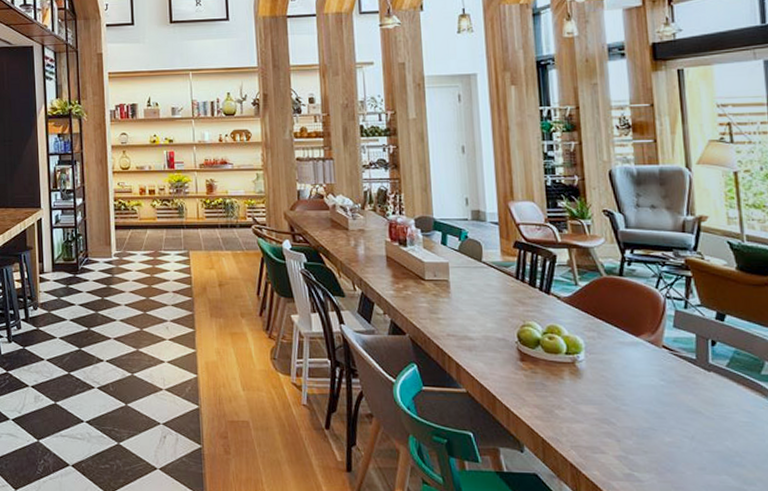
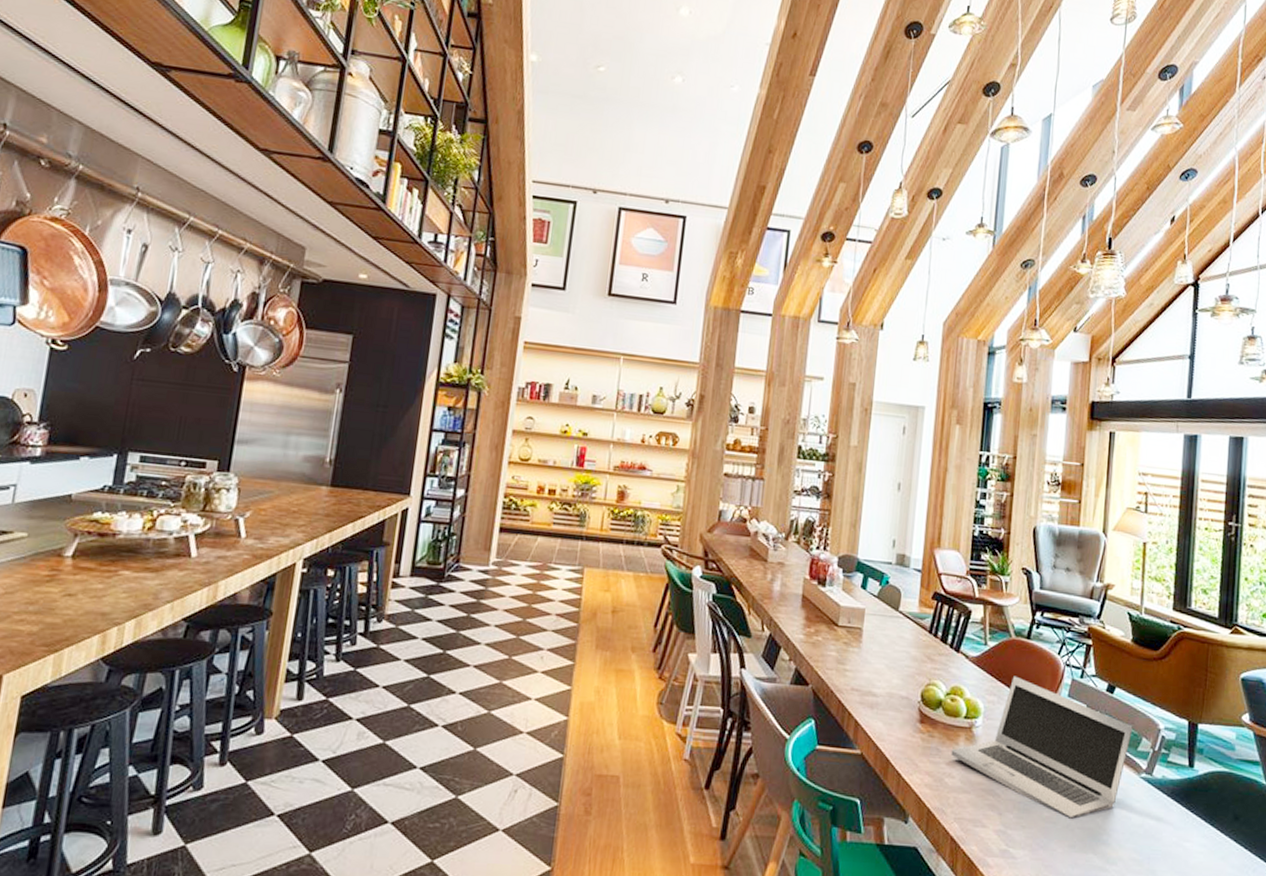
laptop: none [557,311,752,443] -> present [951,675,1133,819]

